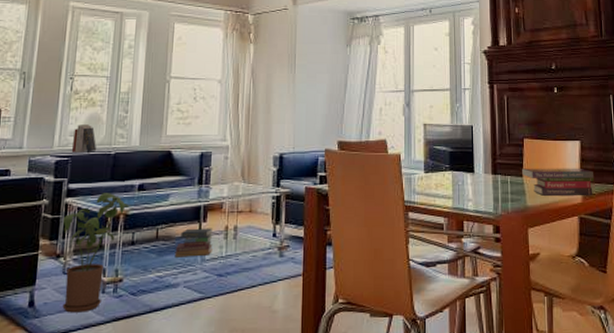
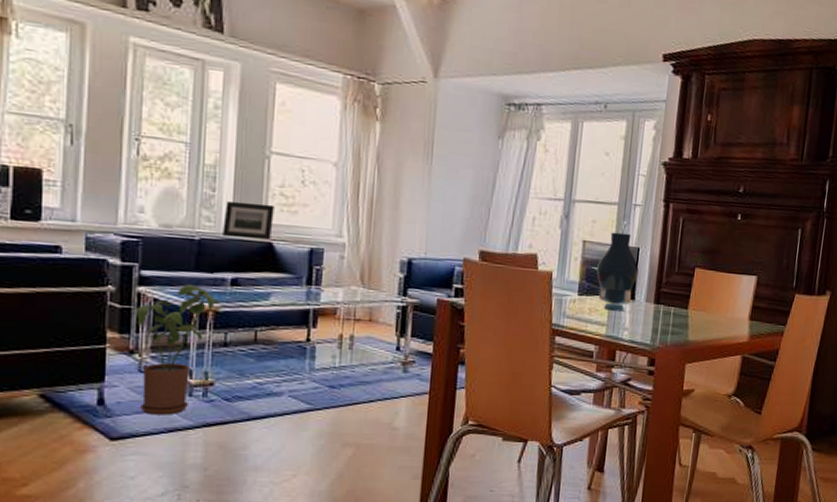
books: present [71,125,97,153] -> none [142,199,176,235]
picture frame: none [132,119,173,150] -> present [222,200,274,241]
books: present [174,228,213,257] -> none [277,333,324,365]
vase: none [438,114,474,184] -> present [596,232,639,311]
books: present [522,168,595,196] -> none [688,300,766,336]

